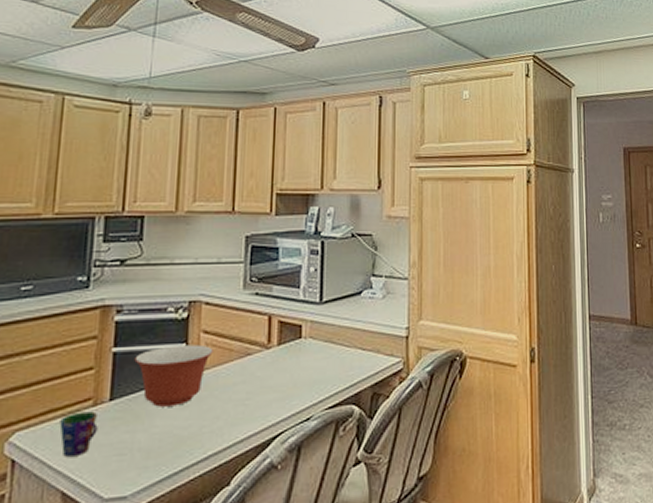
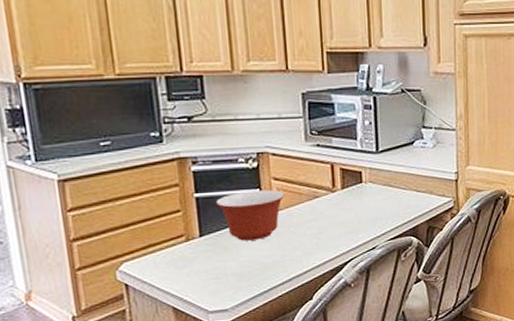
cup: present [59,411,98,457] -> none [159,245,194,281]

